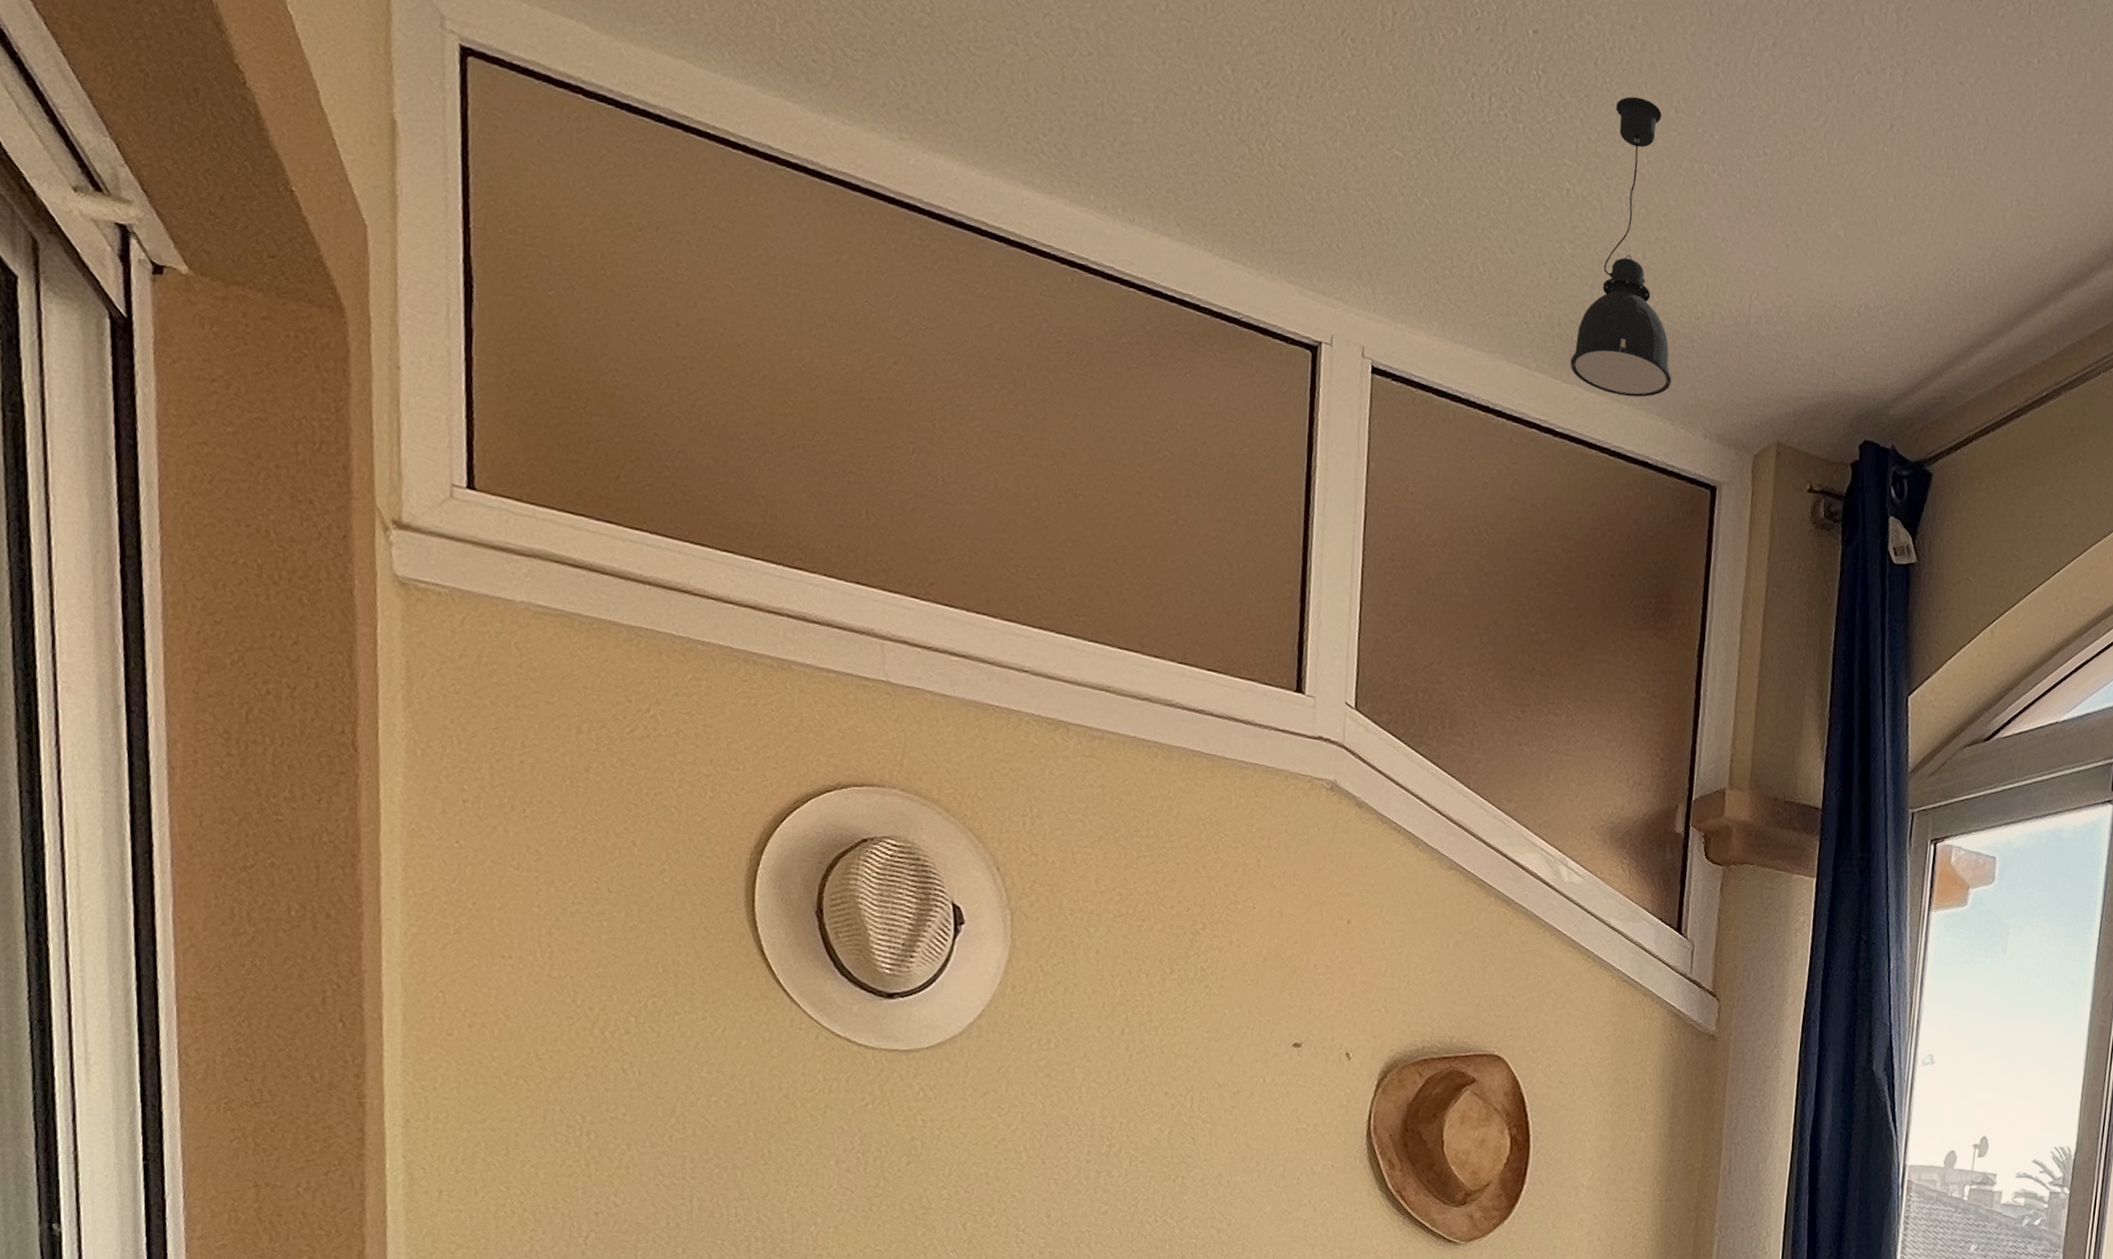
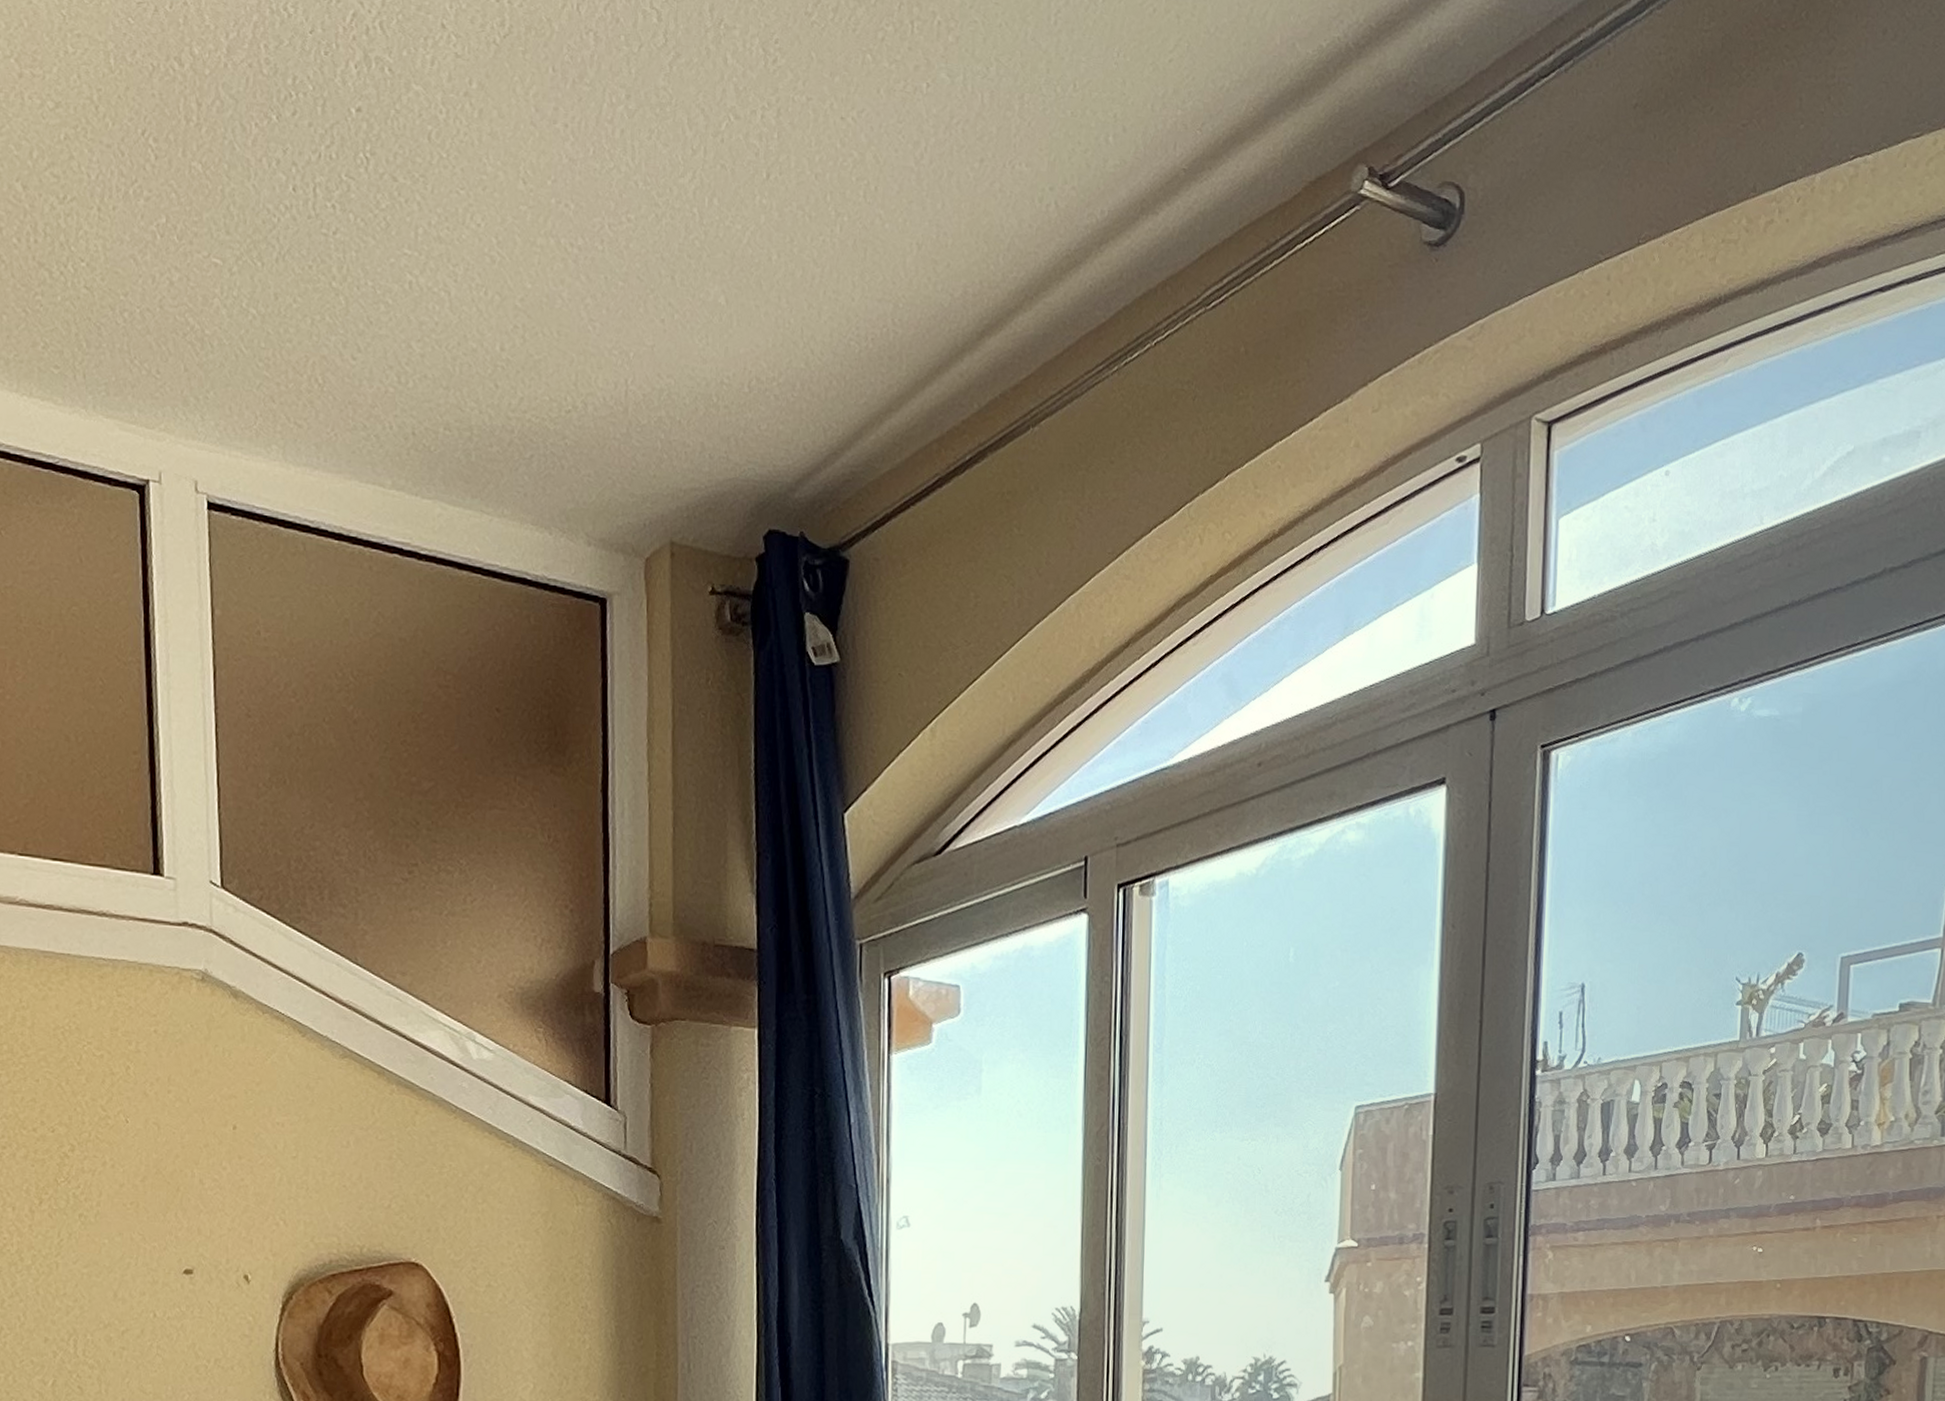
pendant light: present [1570,96,1672,398] -> none [429,170,546,508]

